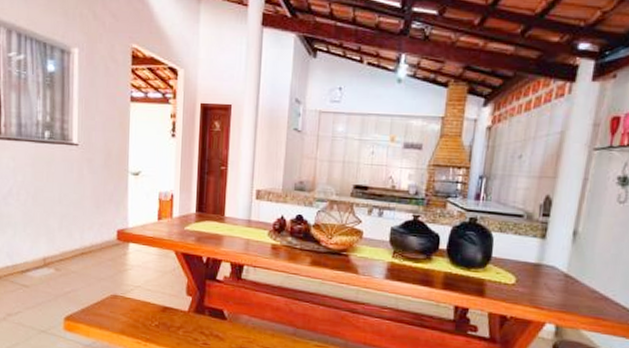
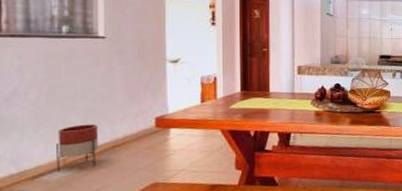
planter: none [39,228,71,269] -> present [56,124,99,171]

